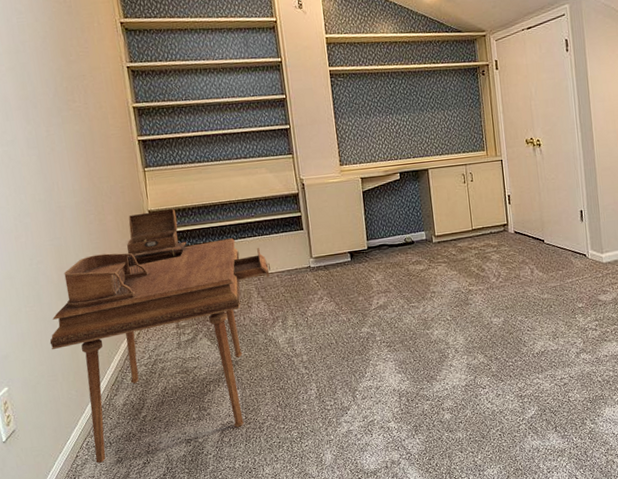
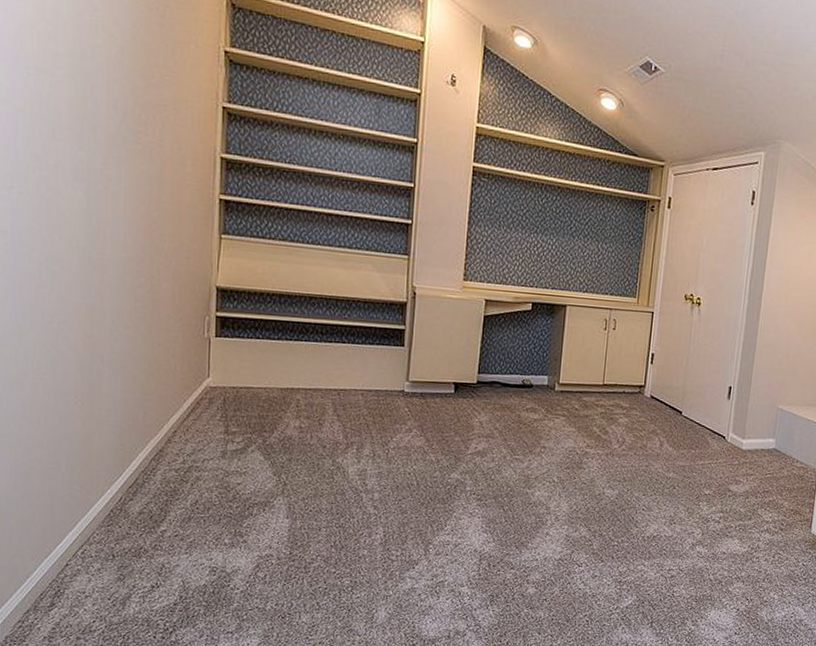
desk: present [49,209,270,463] -> none [57,287,355,578]

